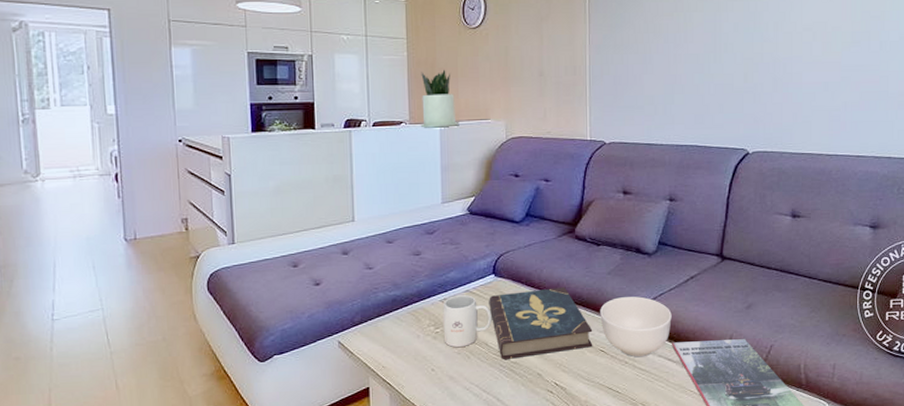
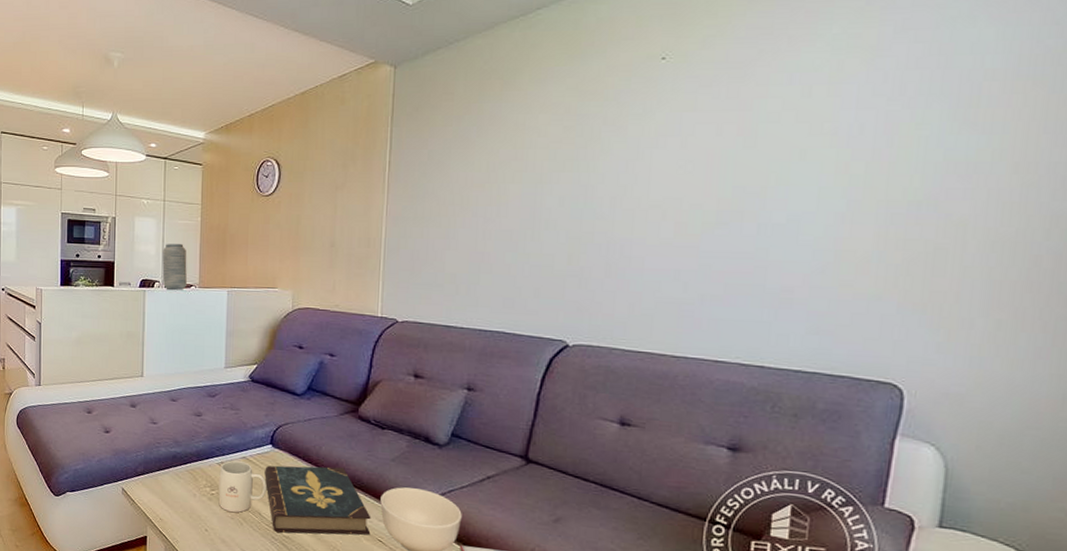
vase: none [368,80,396,129] -> present [162,244,187,291]
planter: present [420,69,459,128] -> none [209,235,247,294]

